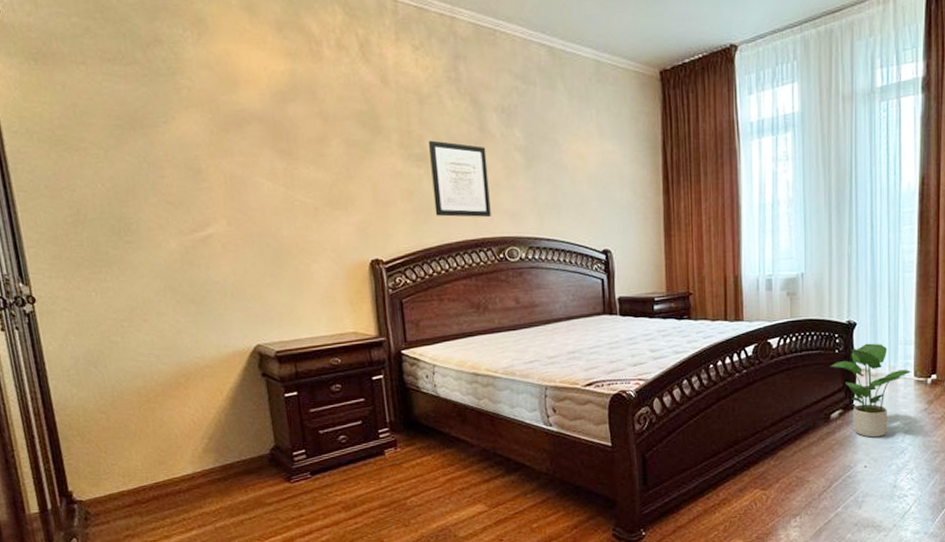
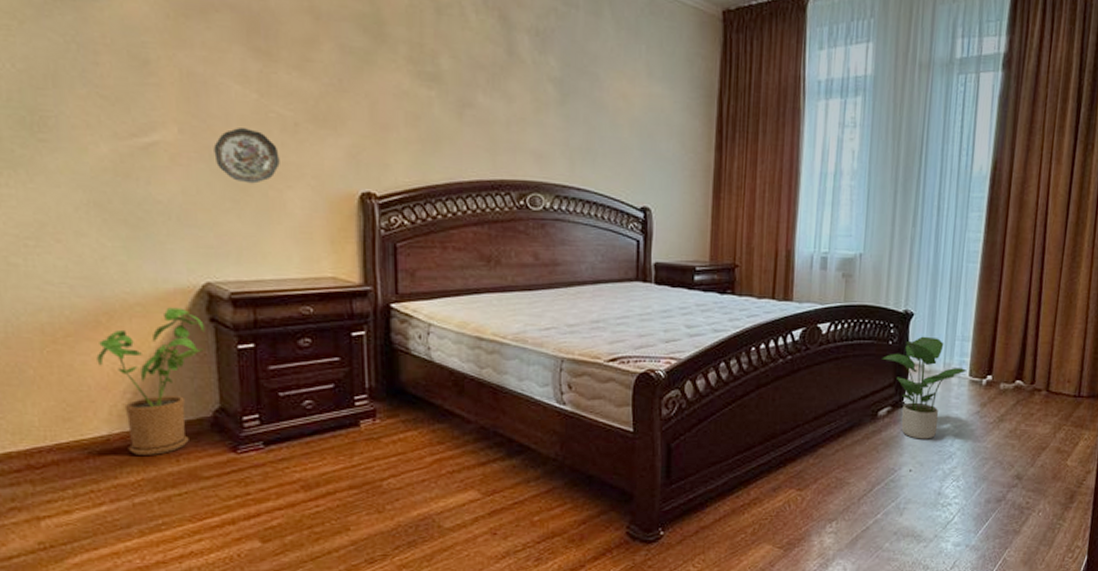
house plant: none [179,367,259,488] -> present [96,307,205,455]
decorative plate: none [254,216,306,261] -> present [213,128,280,184]
wall art: present [429,140,491,217] -> none [445,58,513,155]

